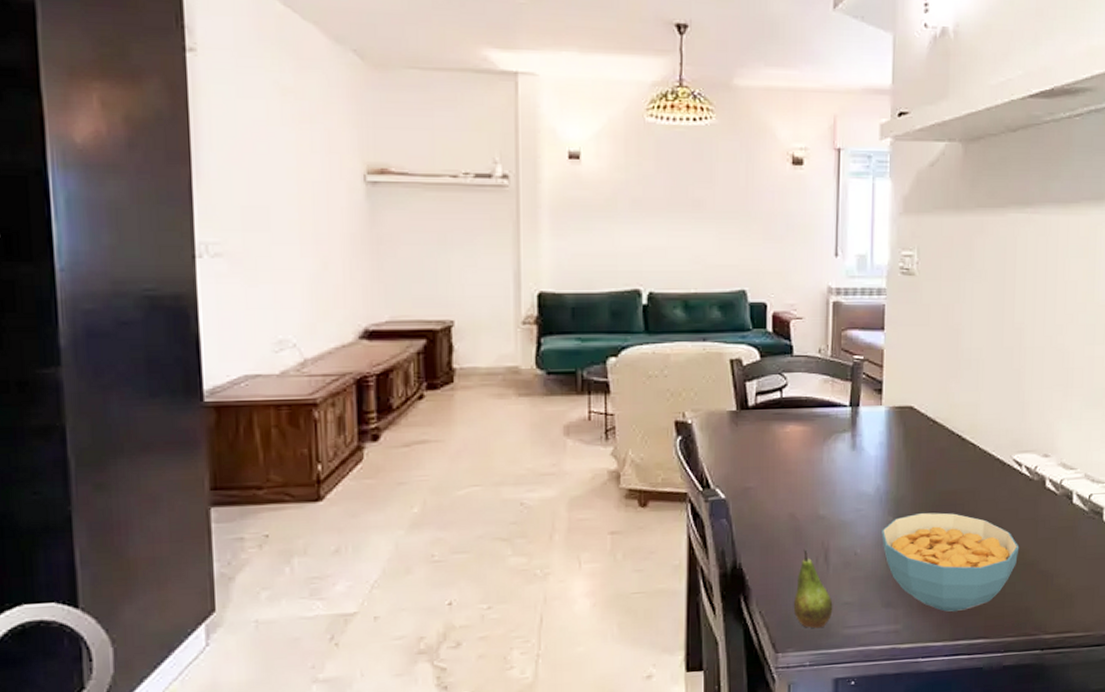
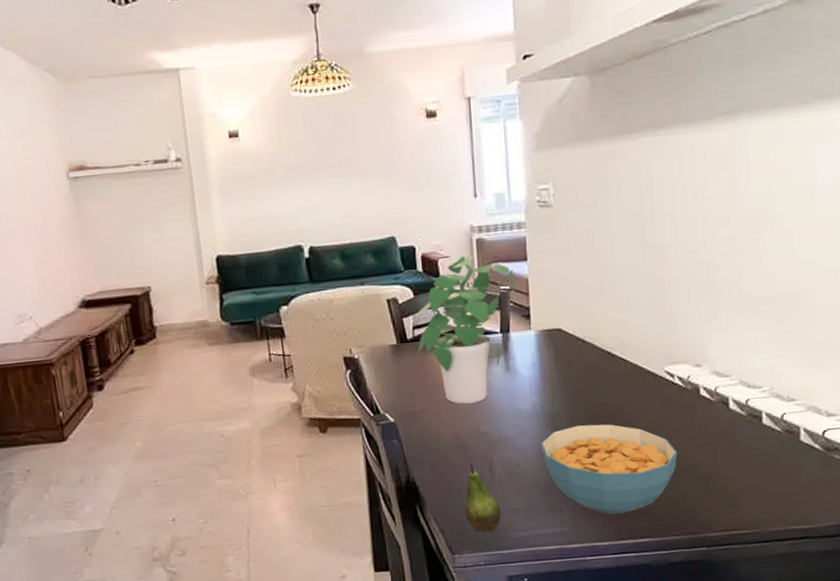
potted plant: none [758,316,869,483] -> present [414,253,515,404]

